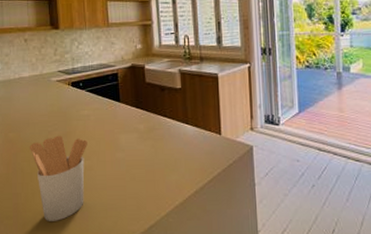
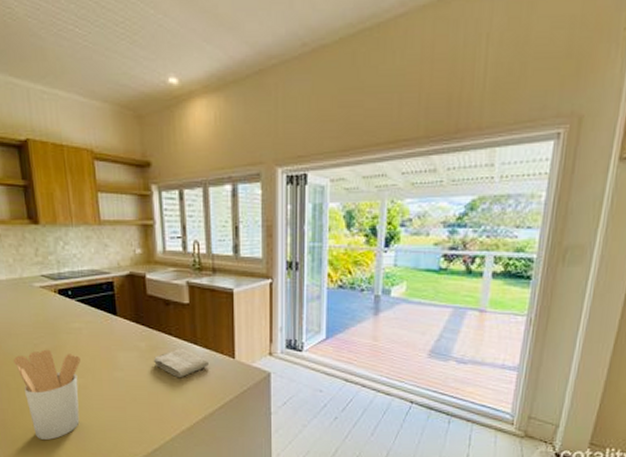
washcloth: none [150,127,199,155] -> present [153,348,209,377]

